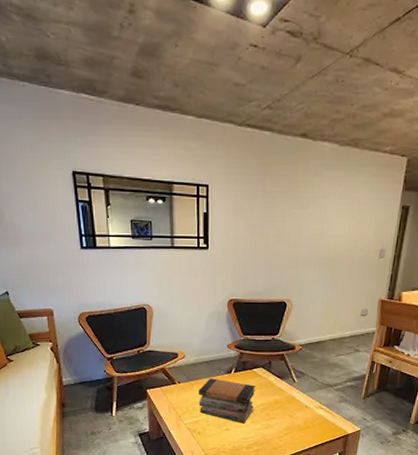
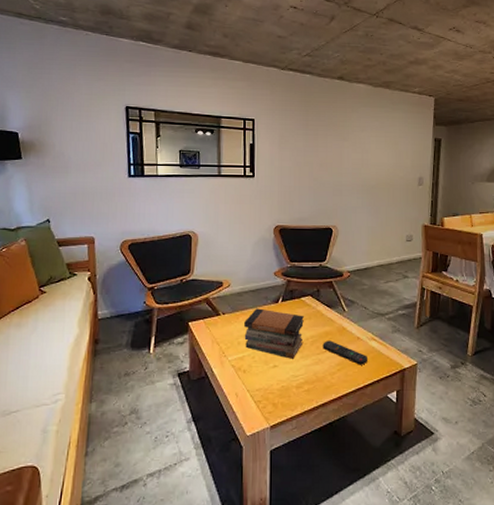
remote control: none [272,408,314,430] -> present [322,341,367,365]

